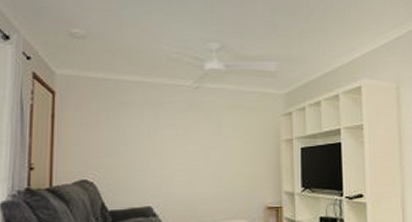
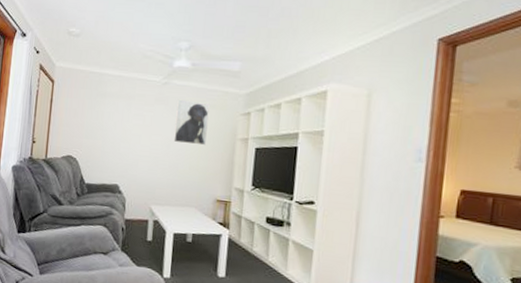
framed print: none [213,104,249,151] -> present [173,99,210,146]

